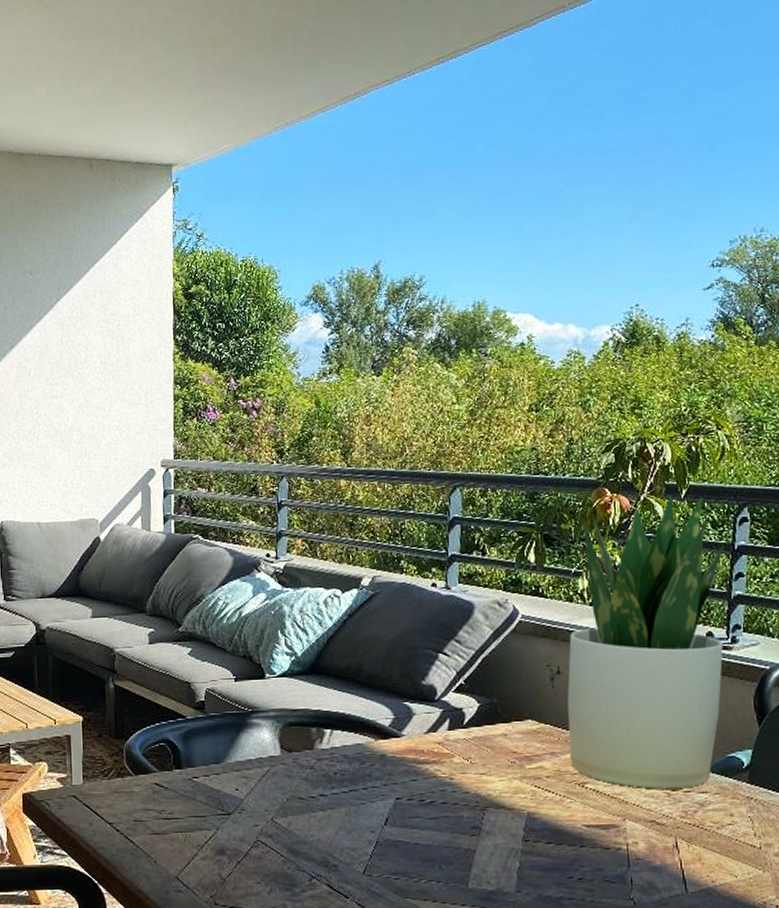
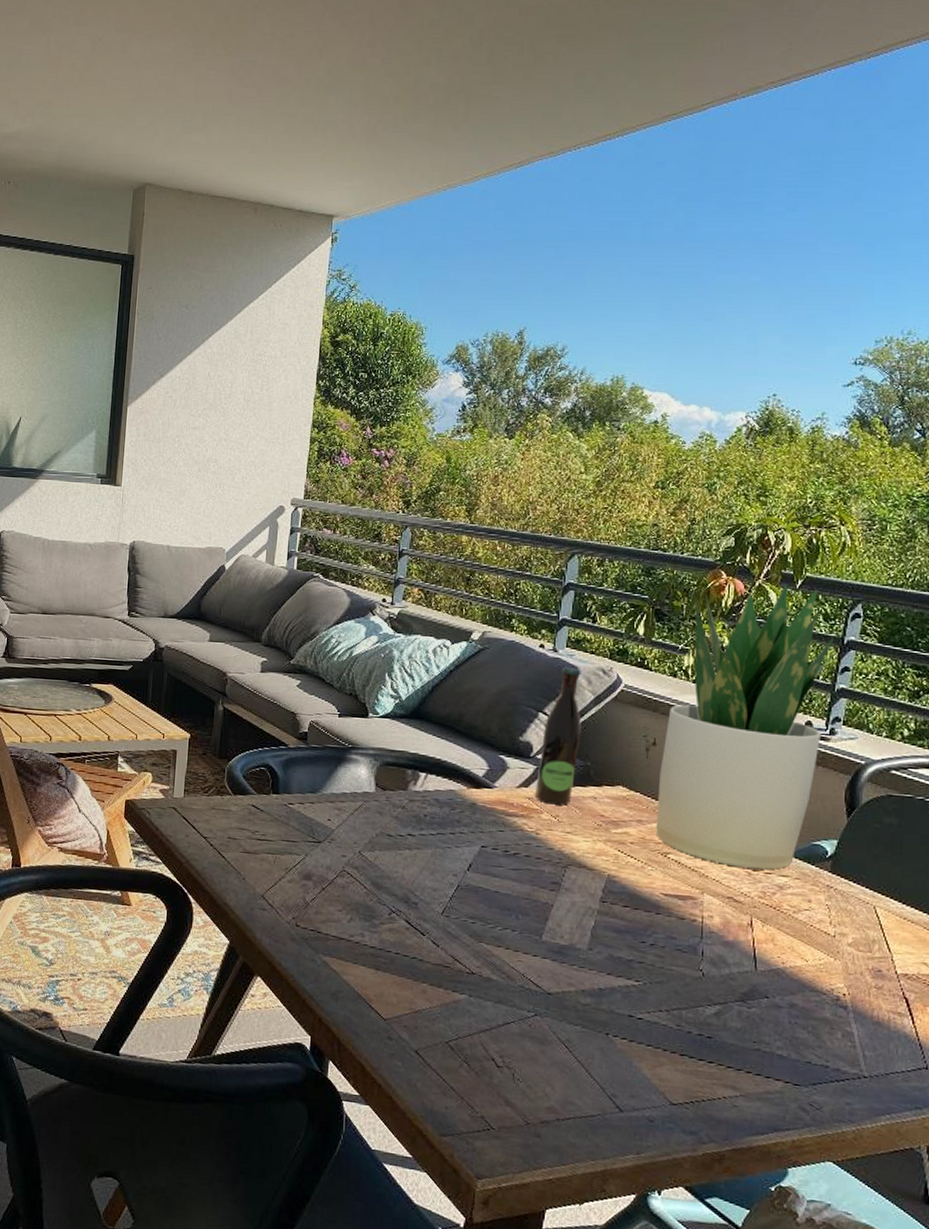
bottle: none [443,604,484,747] -> present [534,667,582,805]

